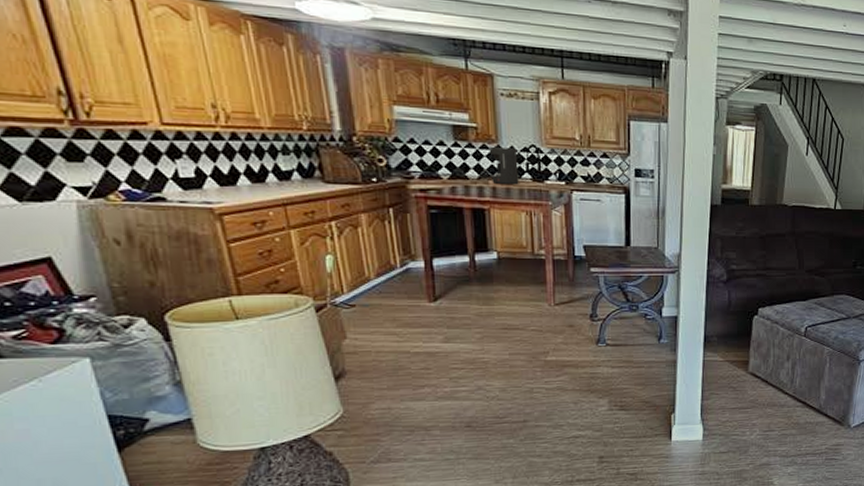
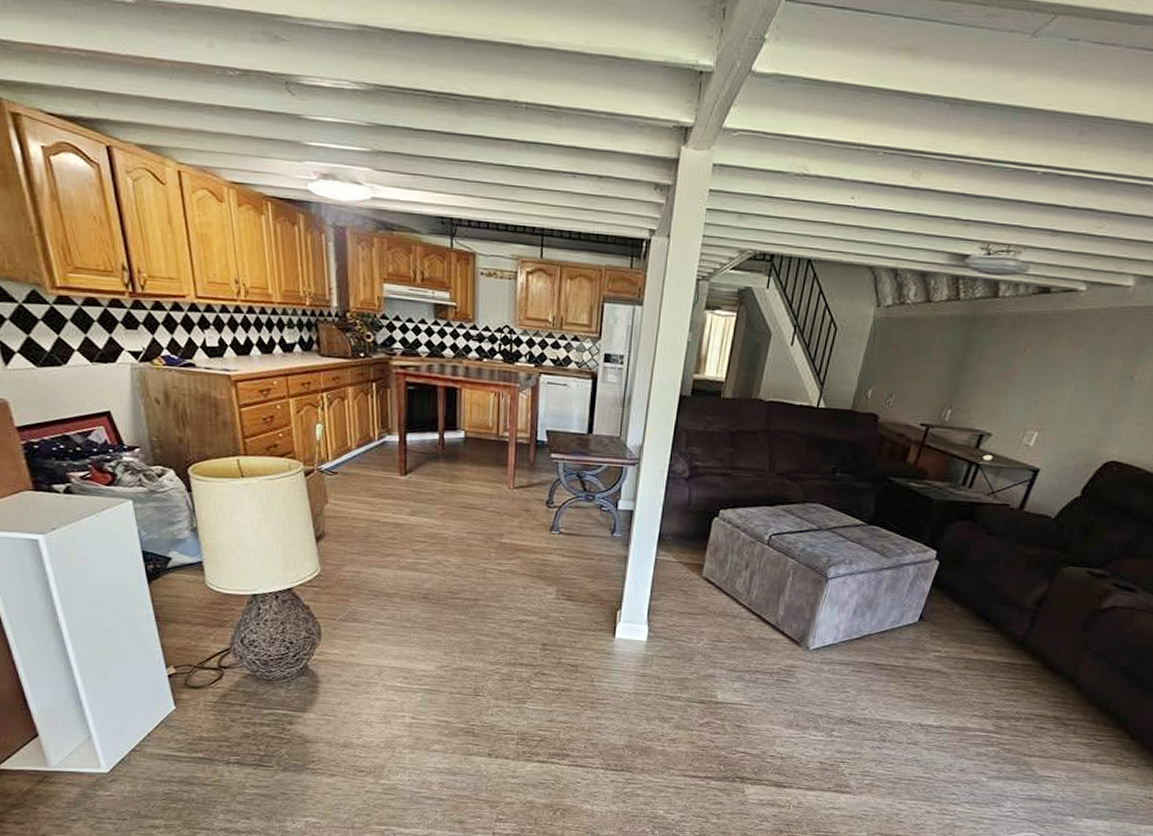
coffee maker: present [489,147,519,185] -> none [465,327,492,366]

